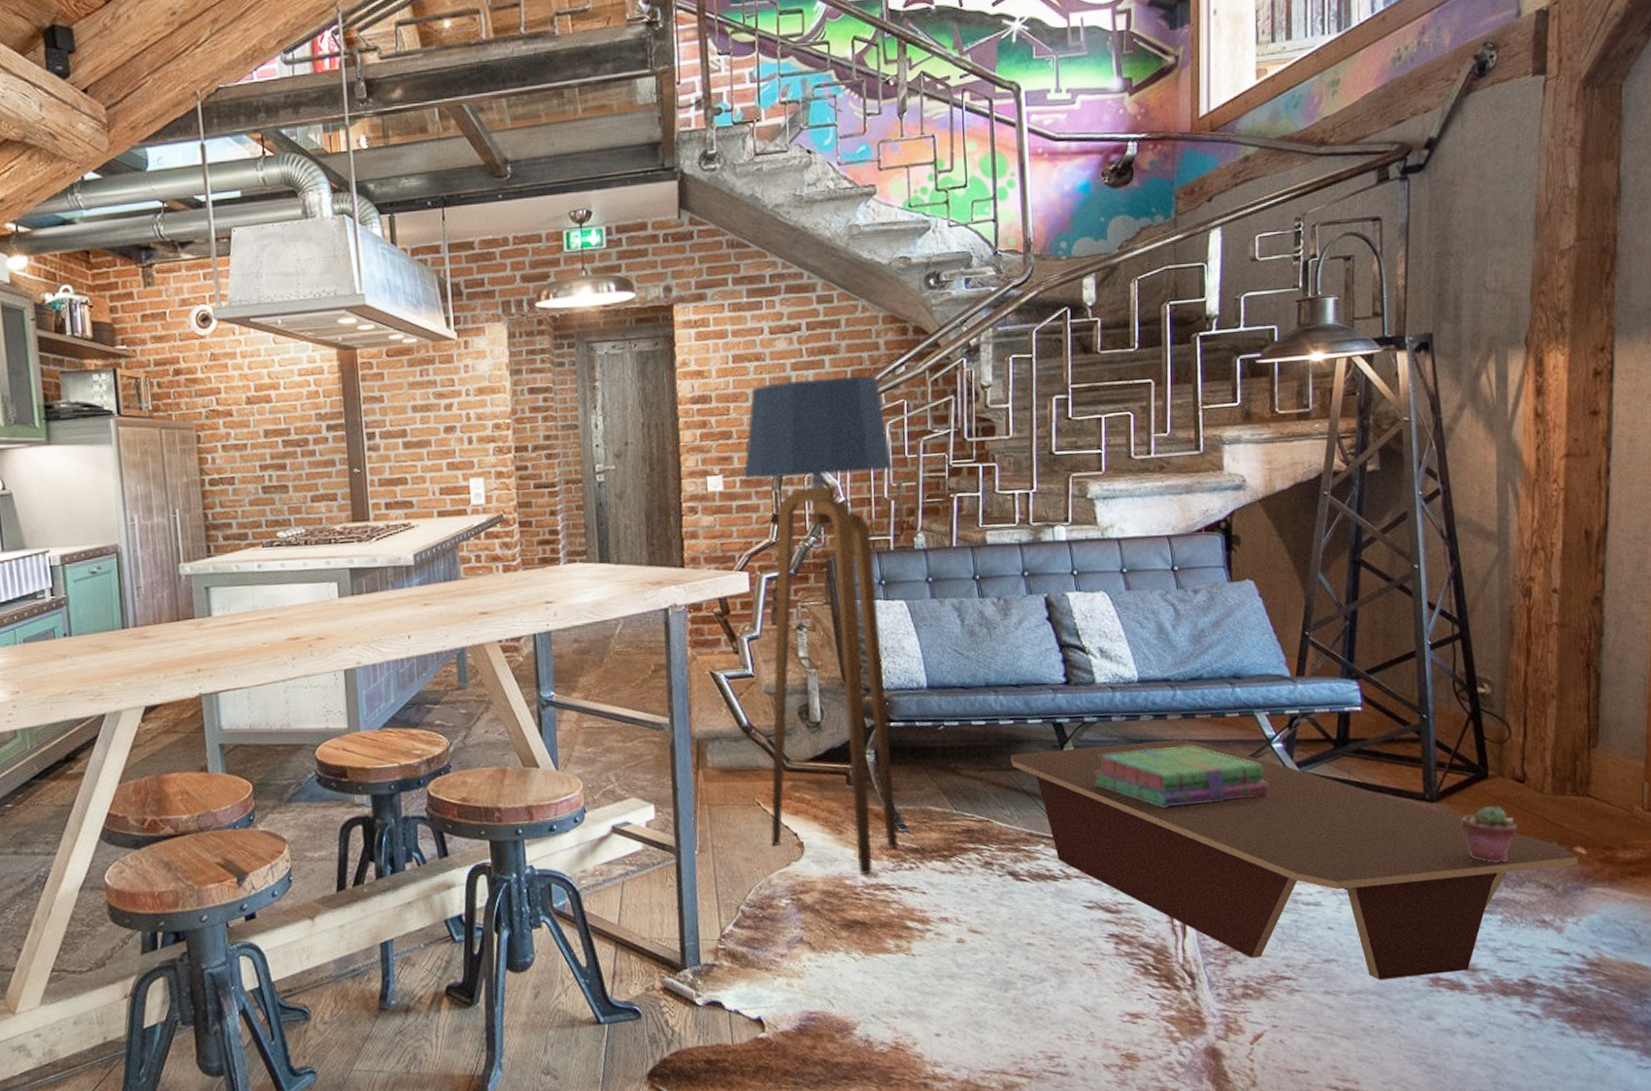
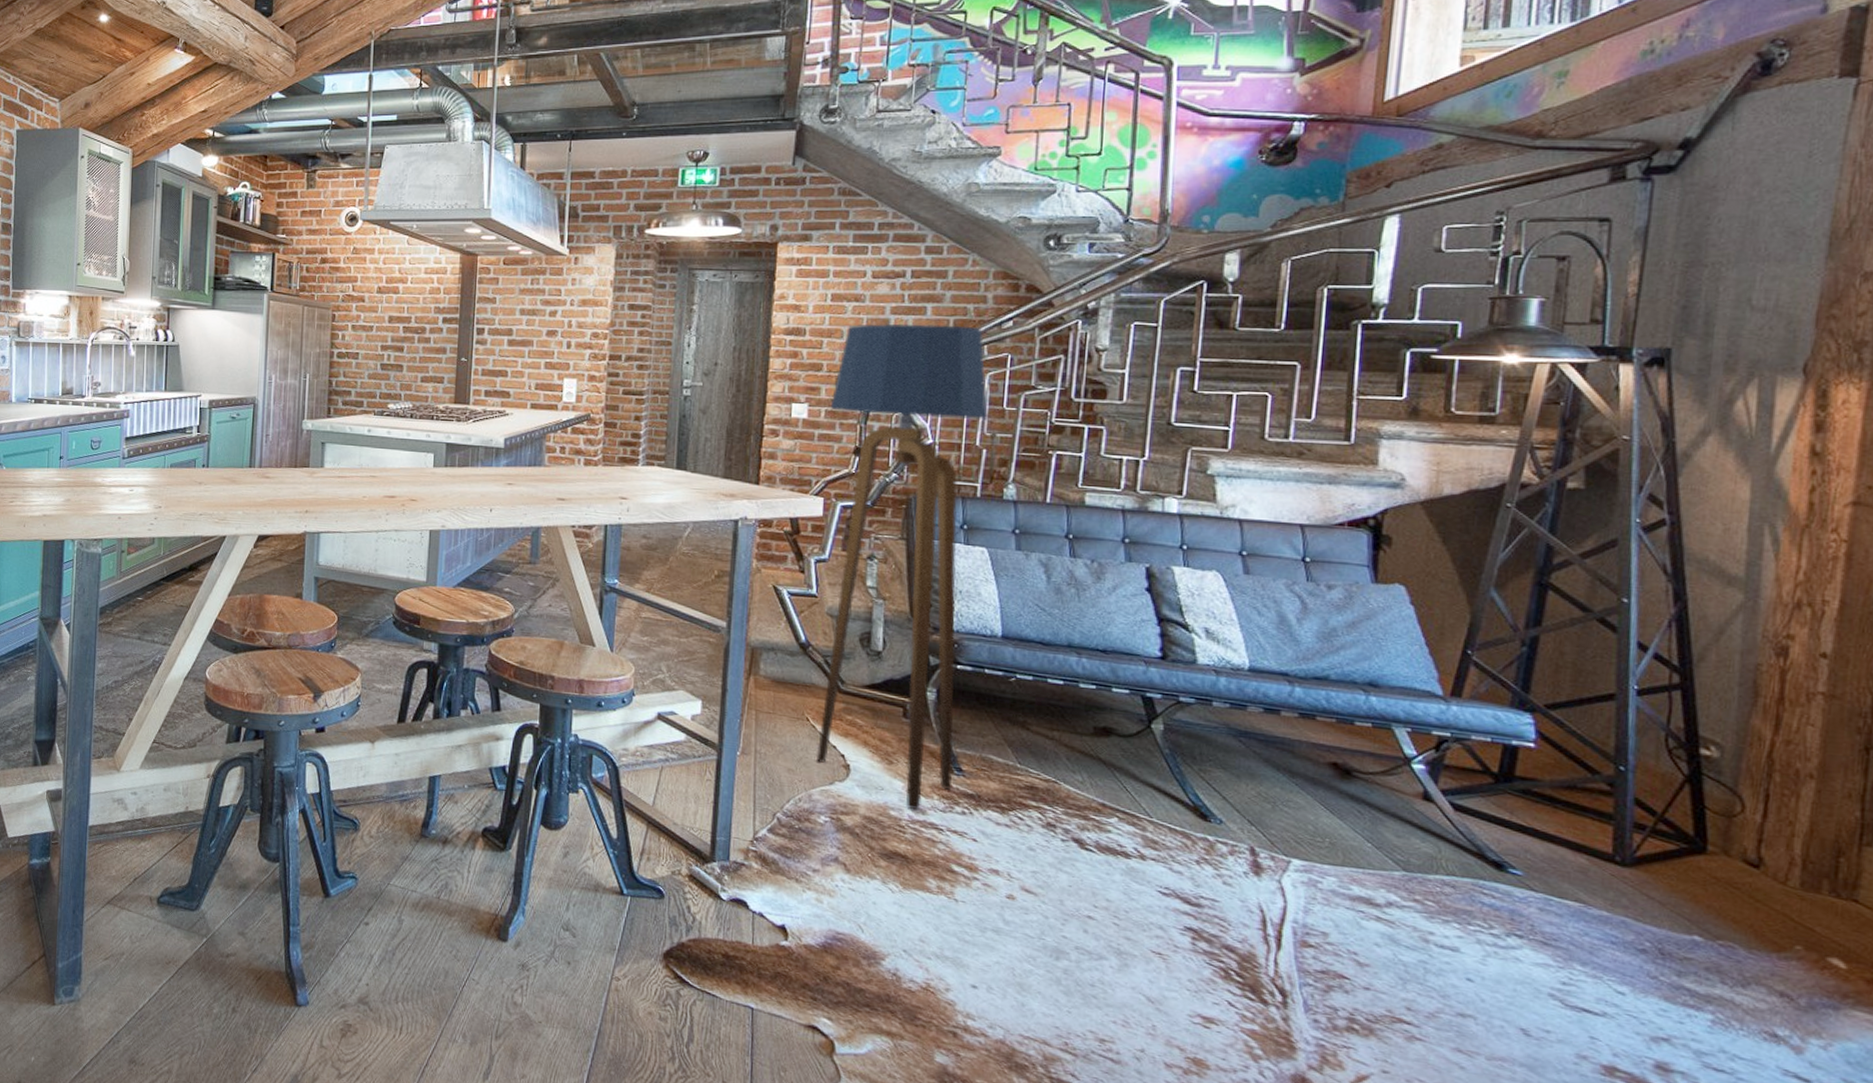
coffee table: present [1010,739,1578,980] -> none [1088,720,1833,1069]
stack of books: present [1094,745,1269,808] -> none [1184,738,1403,818]
potted succulent: present [1461,805,1517,863] -> none [1663,884,1745,954]

